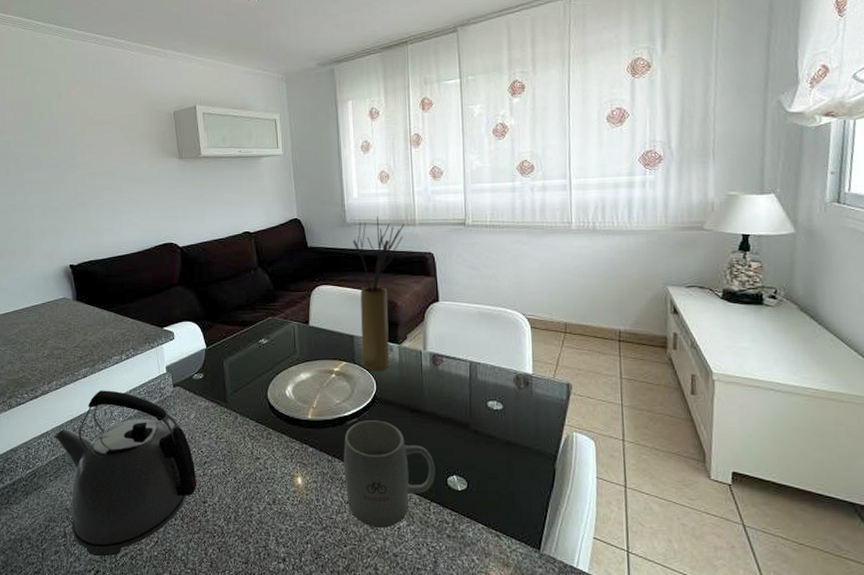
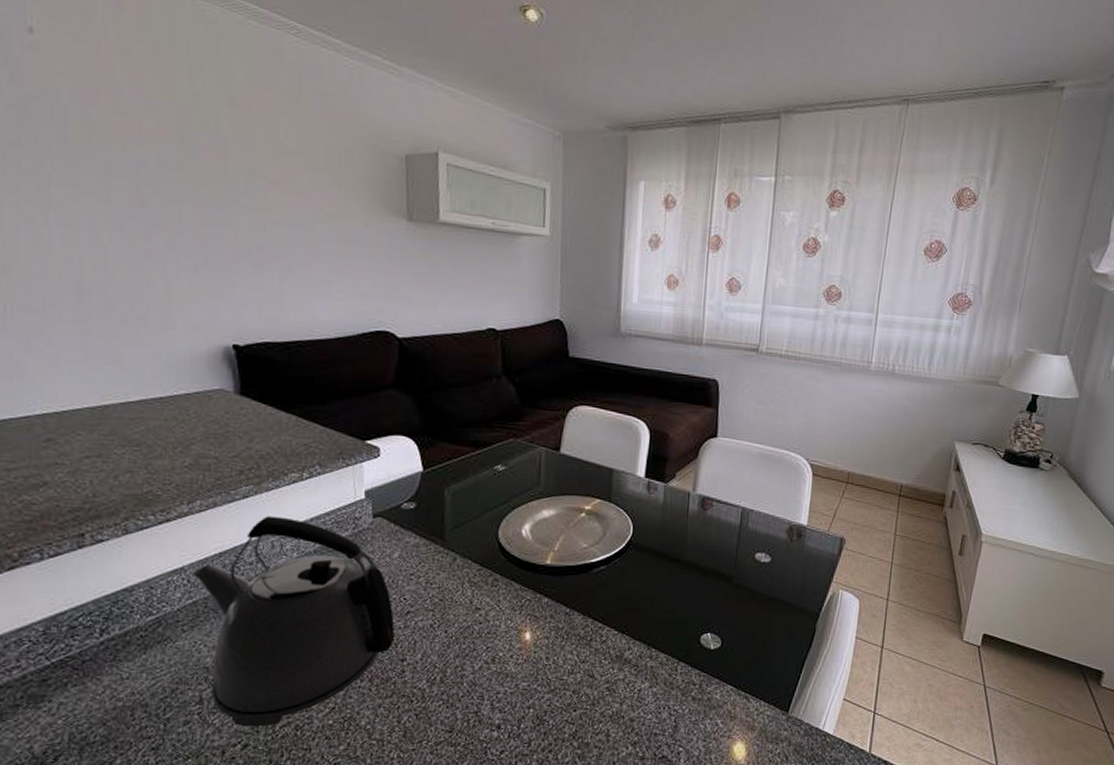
mug: present [343,420,435,528] -> none [582,568,689,690]
vase: present [353,216,405,372] -> none [619,329,690,513]

